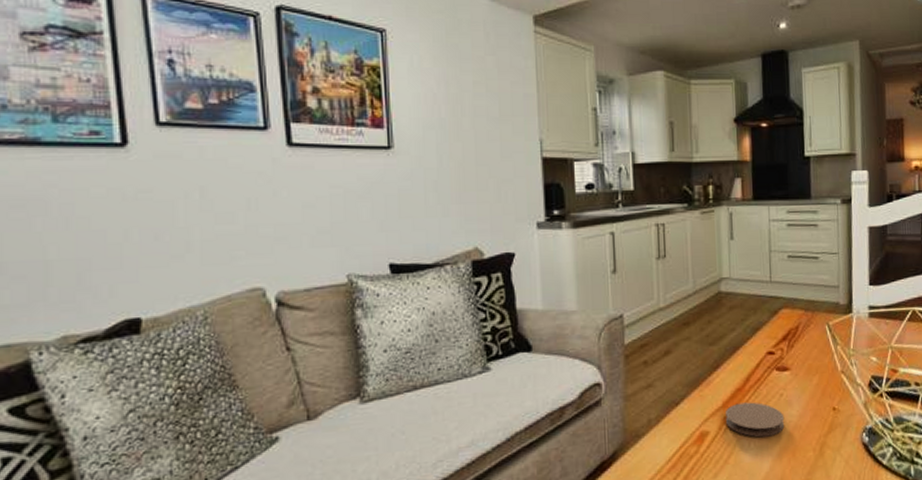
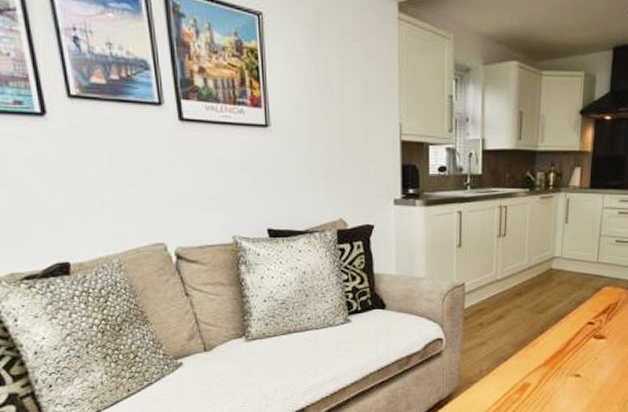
coaster: present [726,402,785,438] -> none [546,362,597,391]

